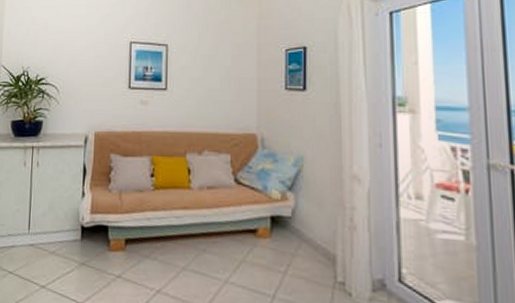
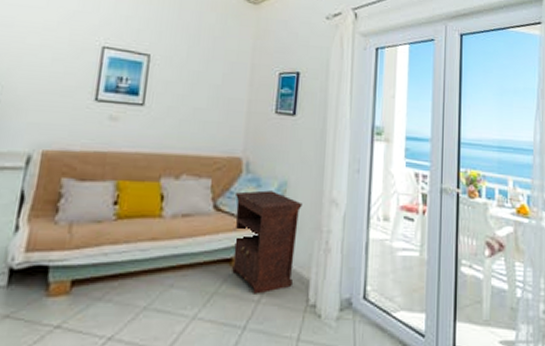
nightstand: none [253,165,321,266] -> present [232,190,303,294]

